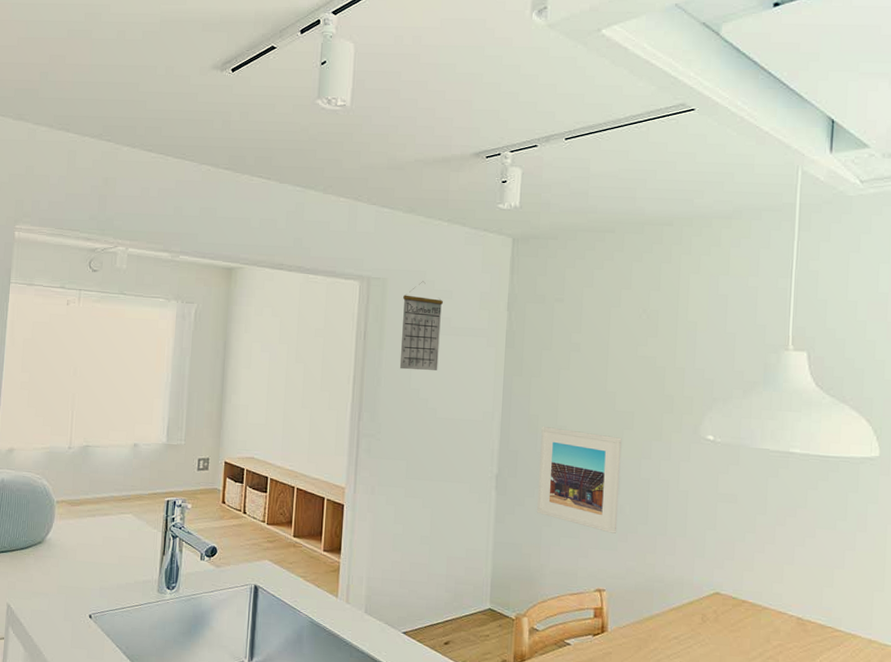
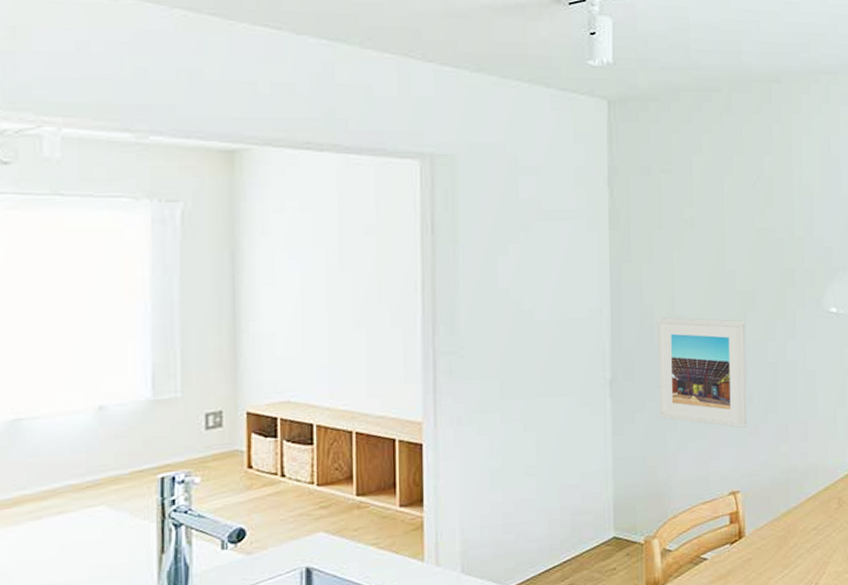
calendar: present [399,281,443,370] -> none [479,156,530,267]

